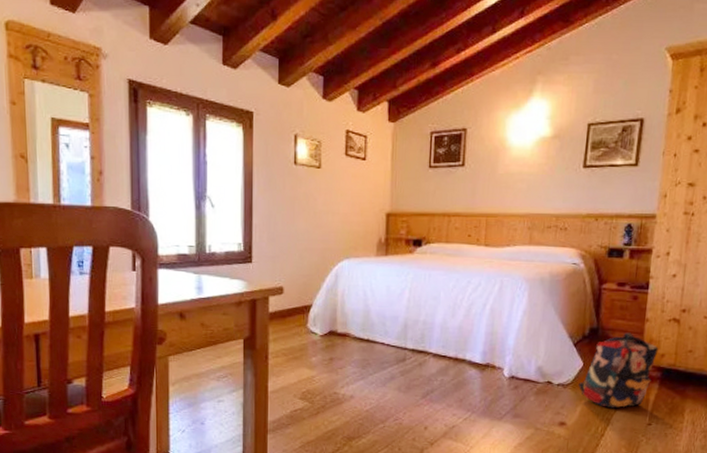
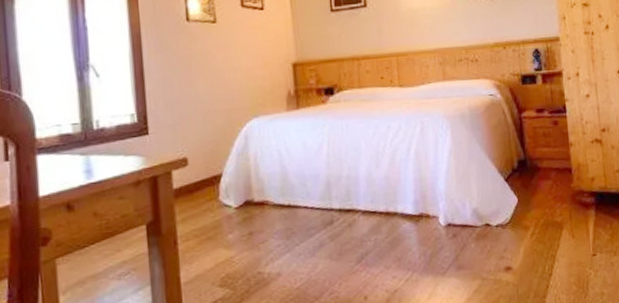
backpack: present [579,332,659,409] -> none [517,159,588,244]

